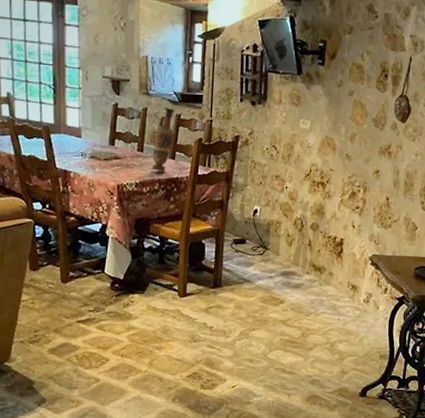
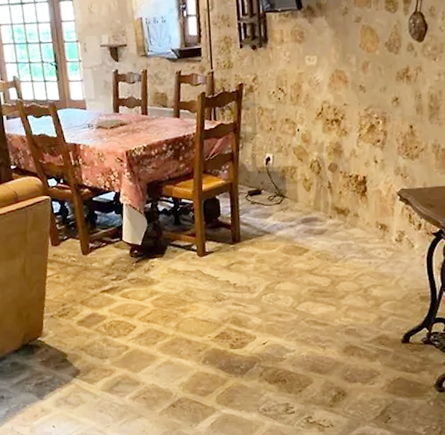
vase: present [152,107,176,172] -> none [157,65,177,132]

